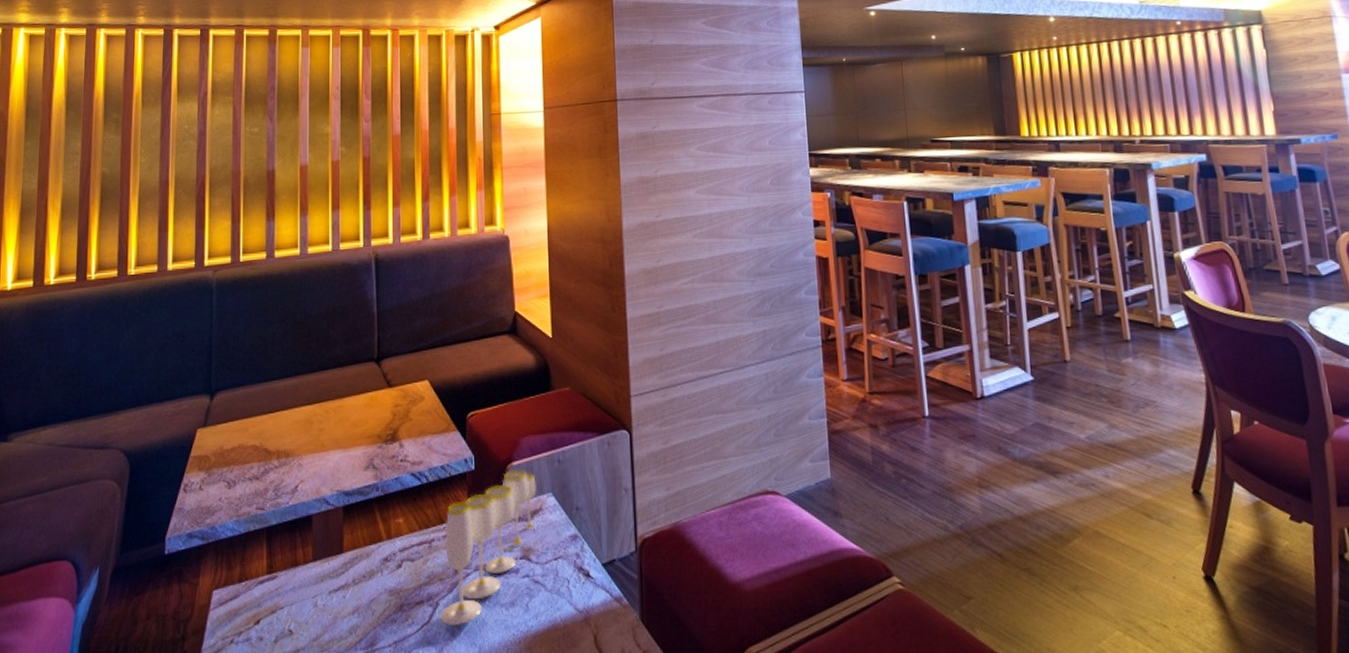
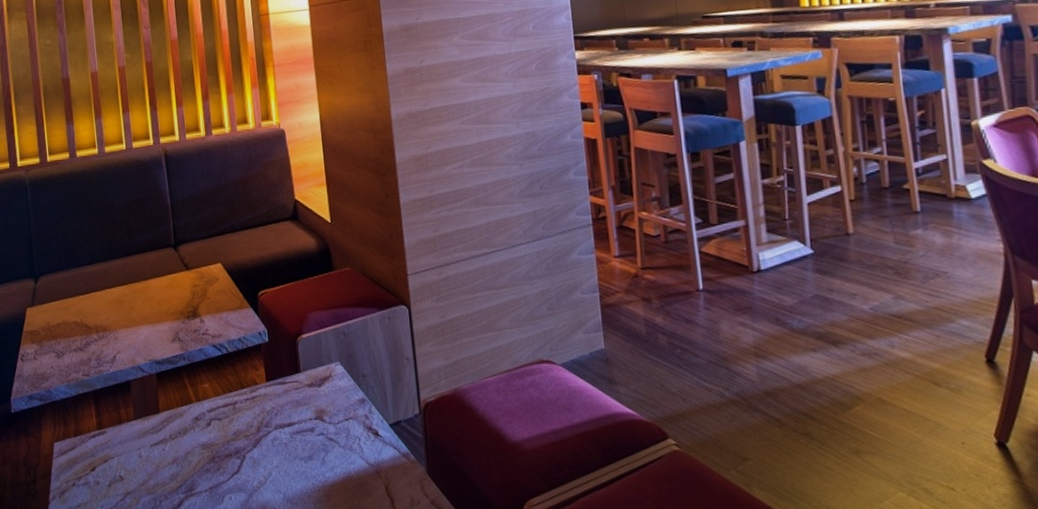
candle: present [439,469,537,627] -> none [245,341,326,476]

